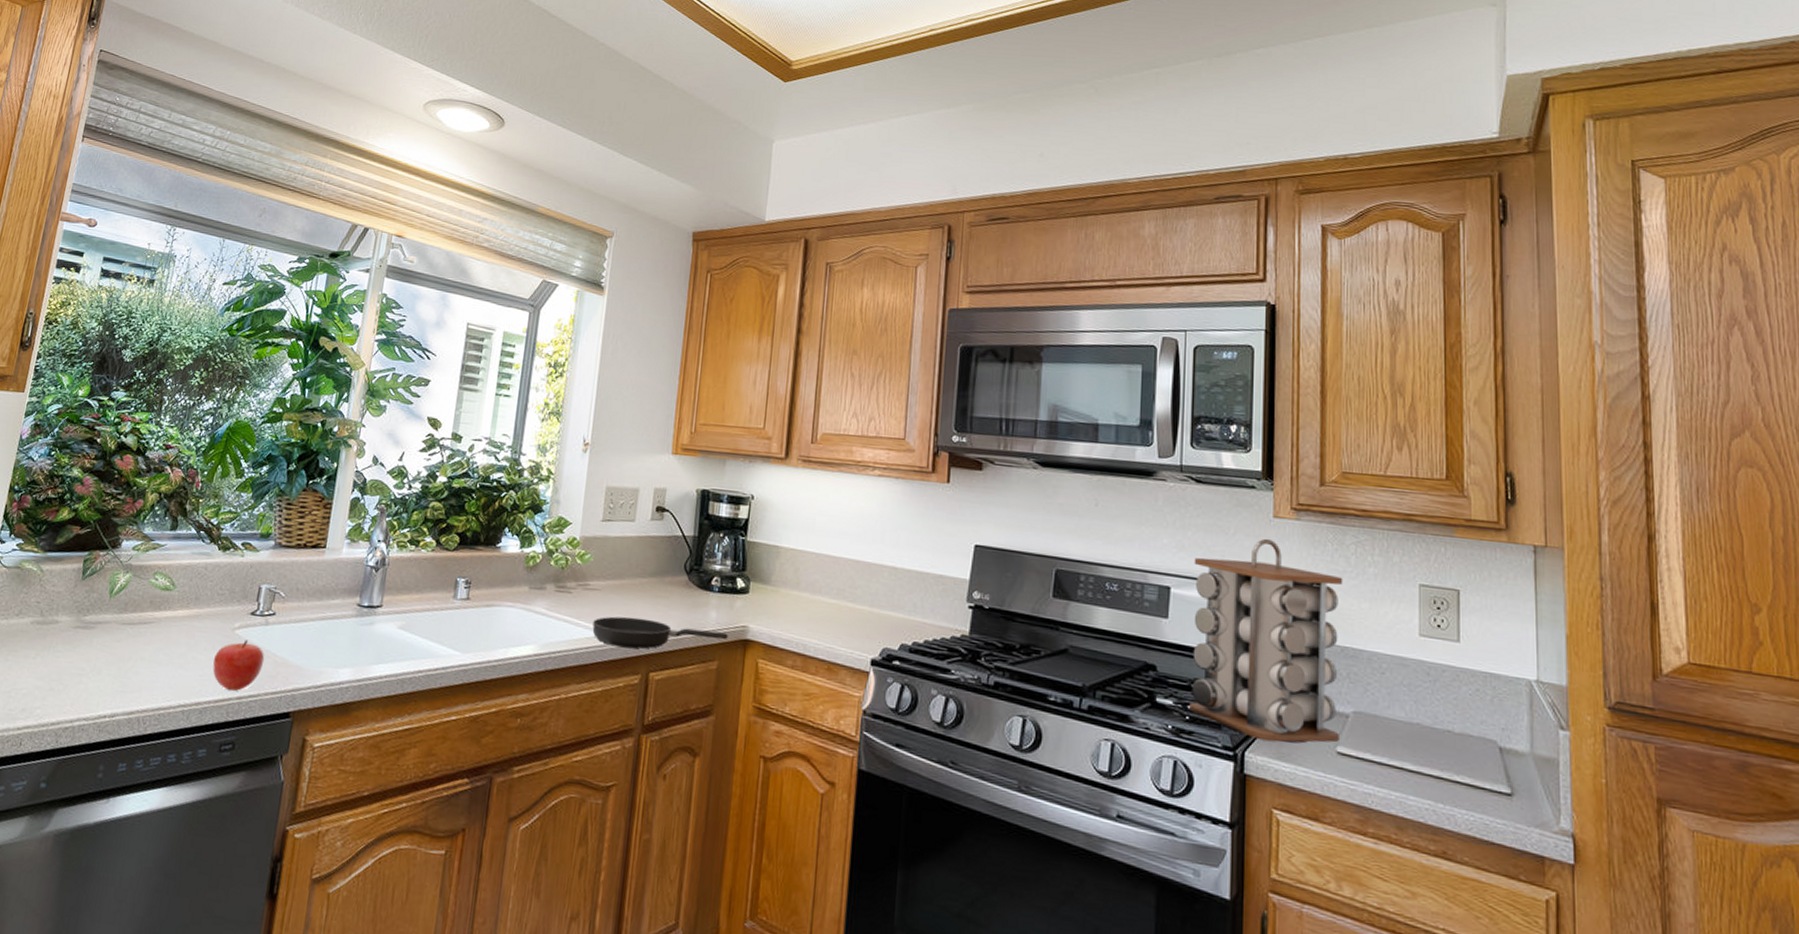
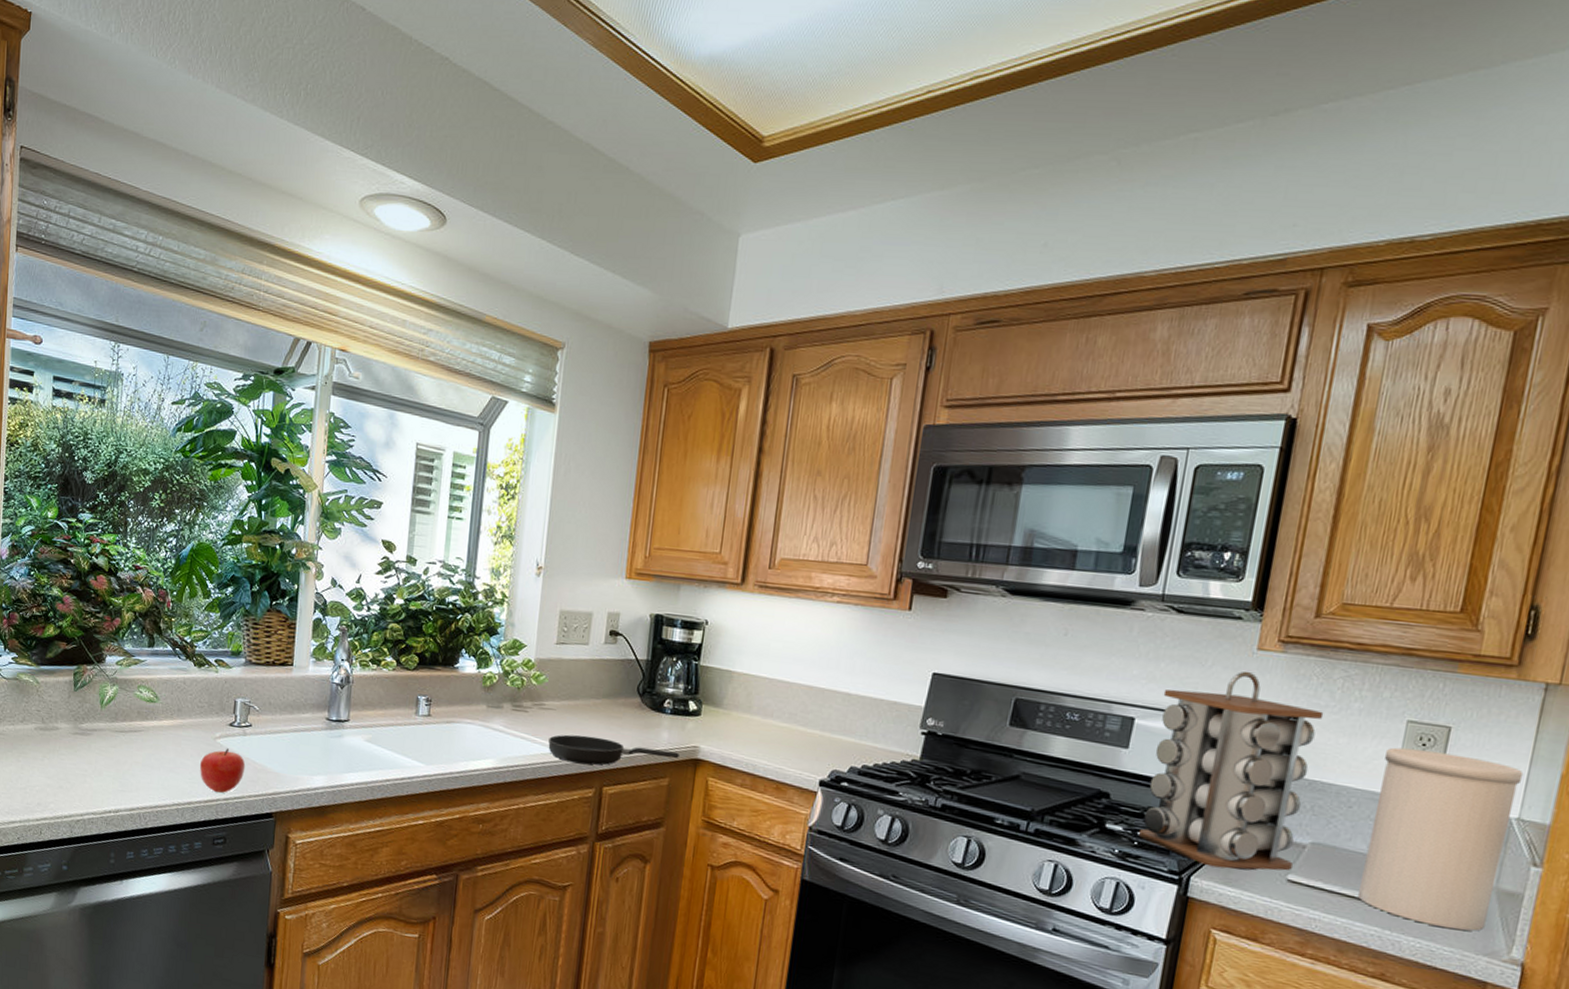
canister: none [1406,611,1533,801] -> present [1358,747,1524,931]

